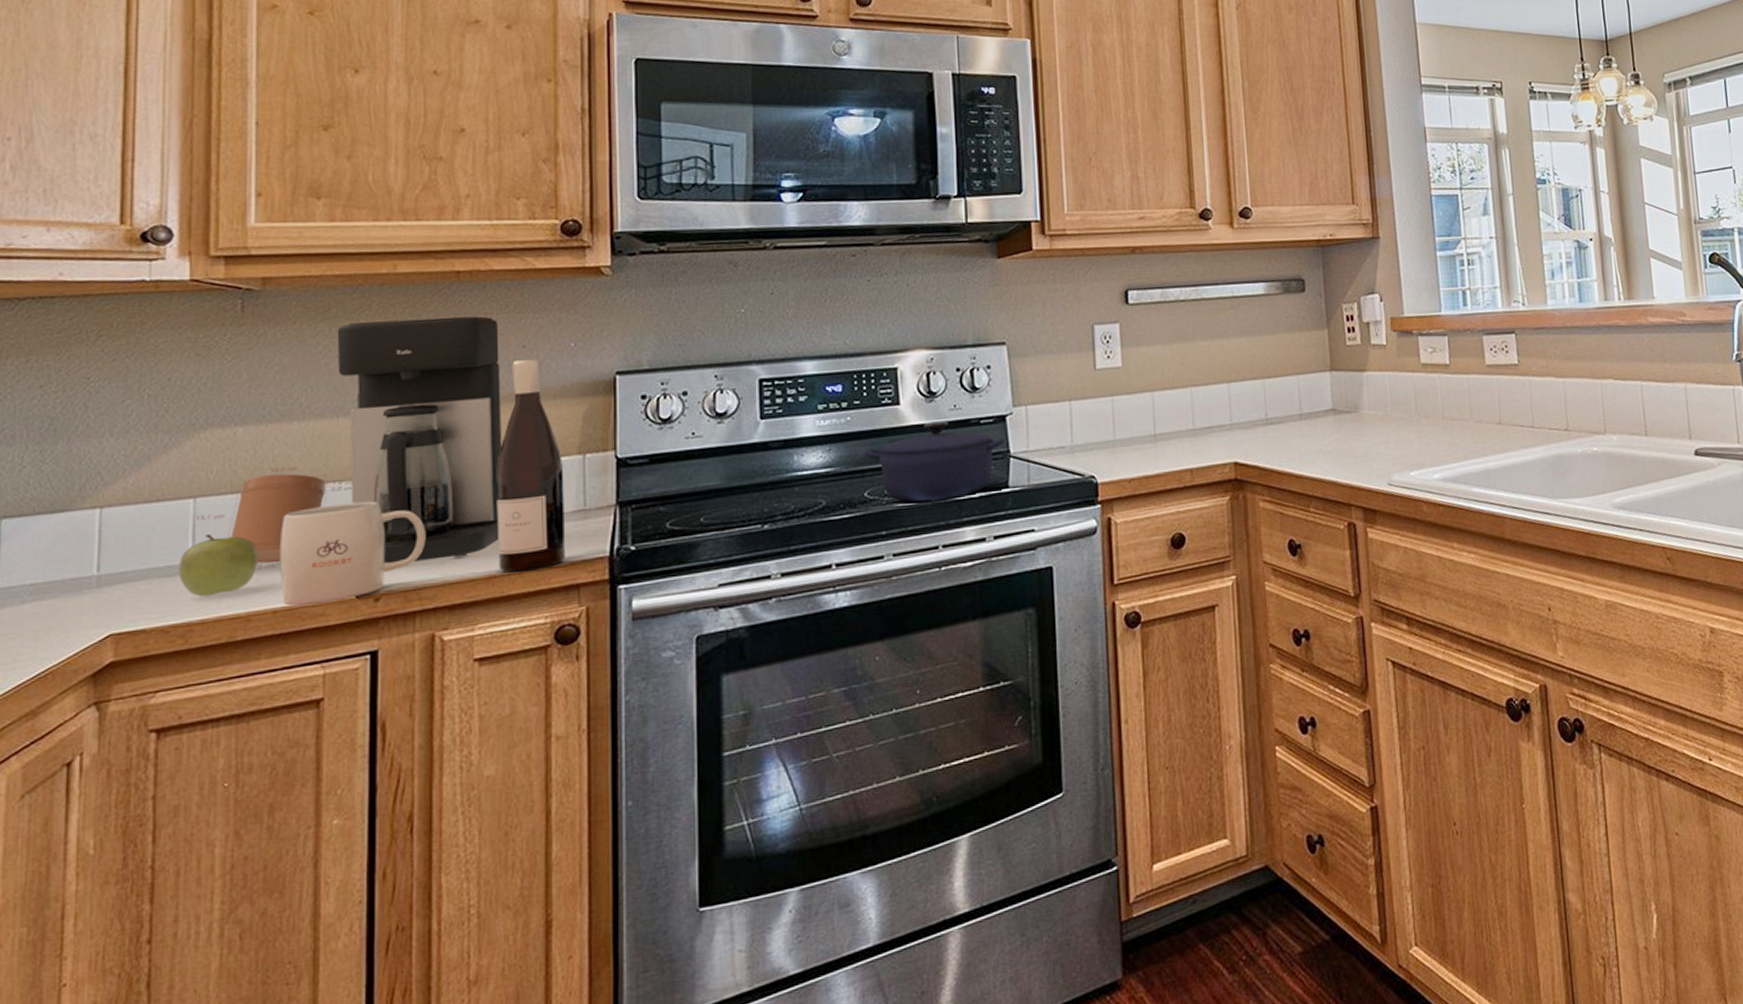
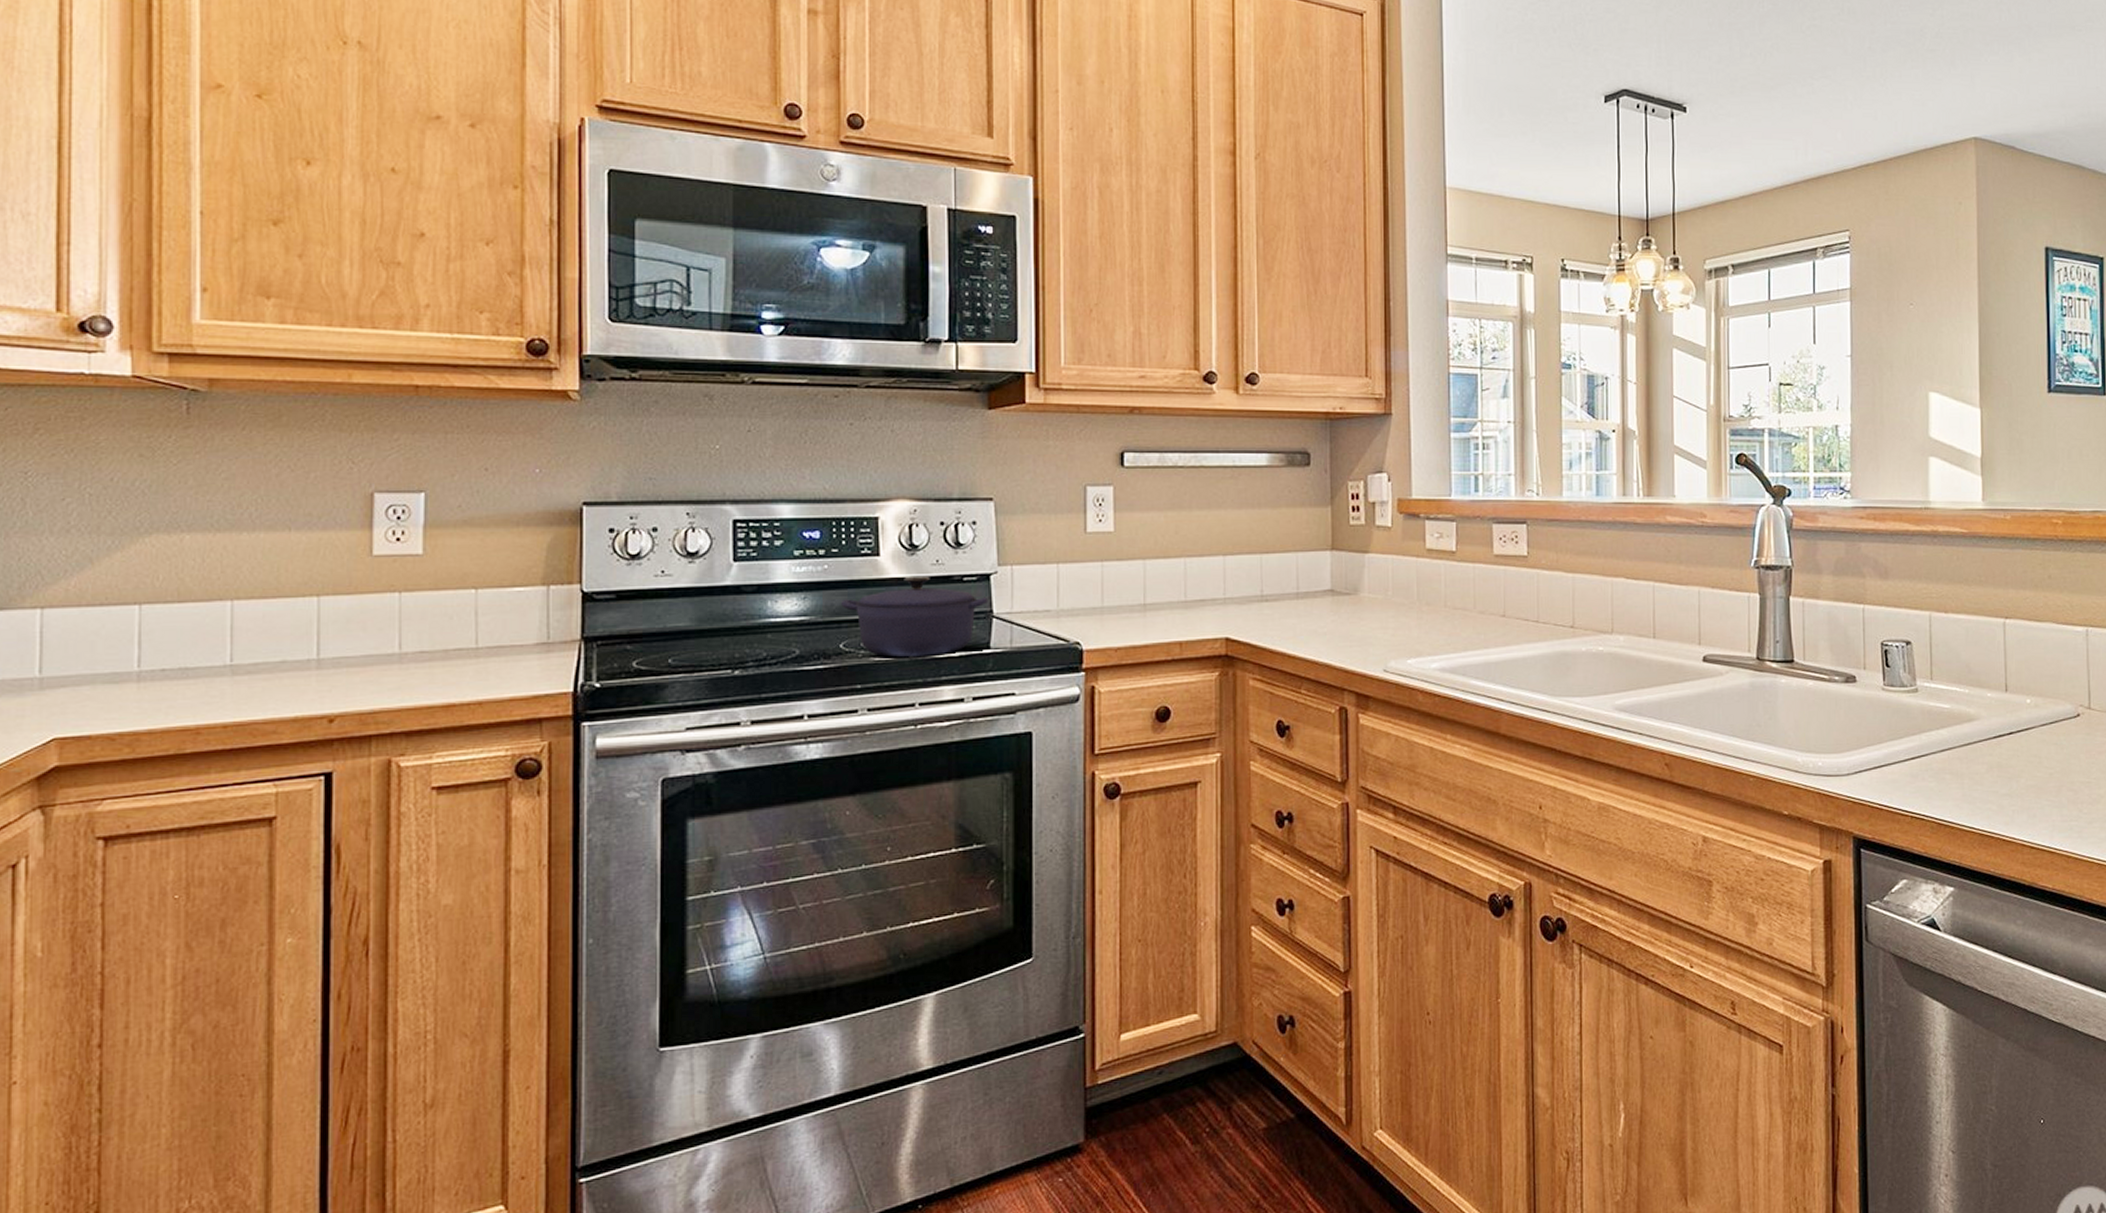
fruit: present [179,533,258,597] -> none [124,642,207,706]
canister: present [196,466,353,570] -> none [141,578,306,682]
mug: present [278,501,426,606] -> none [228,619,382,721]
coffee maker: present [337,316,503,564] -> none [288,433,463,685]
bottle: present [496,359,566,572] -> none [456,484,528,702]

